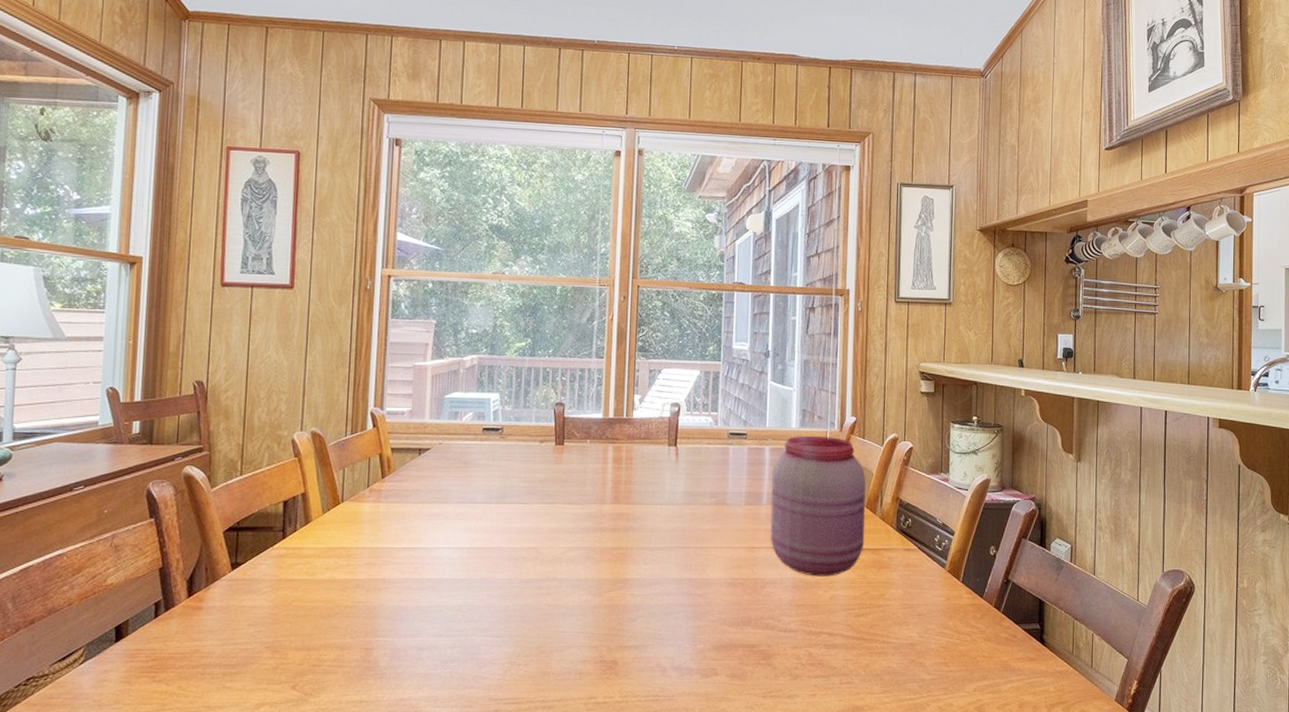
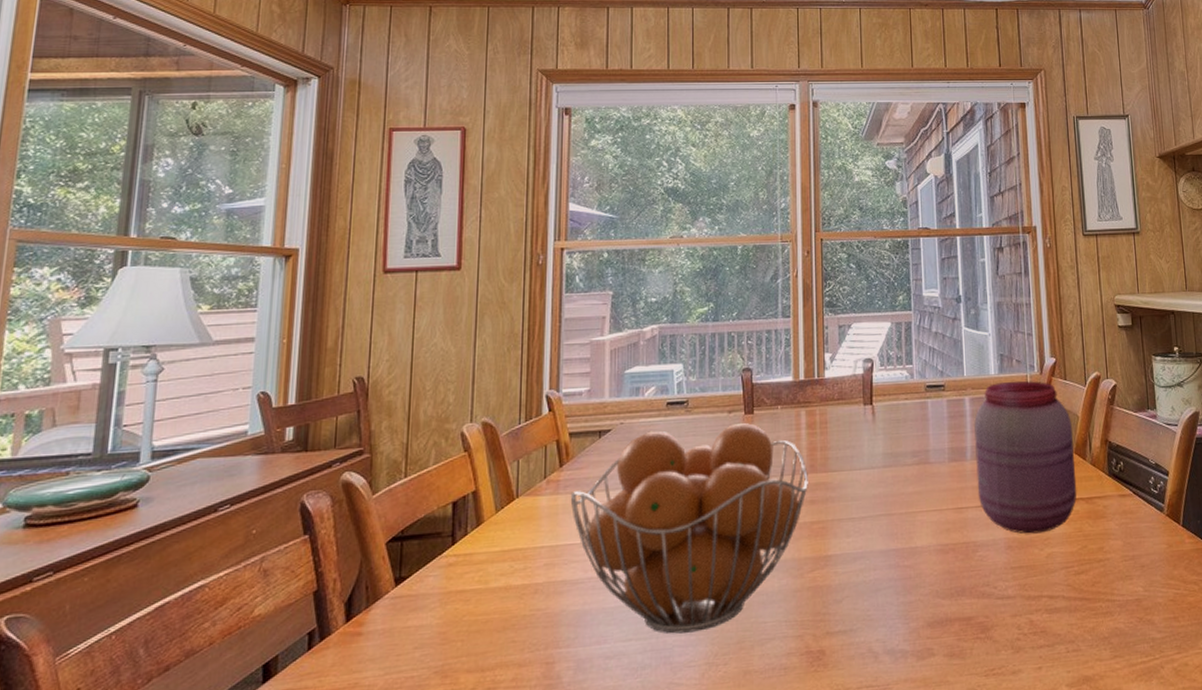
fruit basket: none [390,452,612,634] -> present [570,422,808,634]

